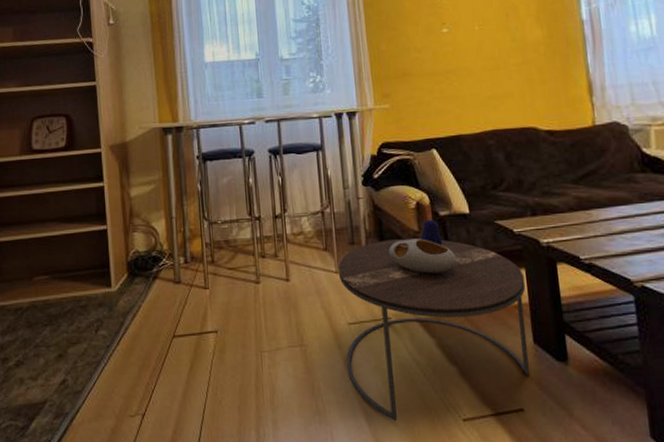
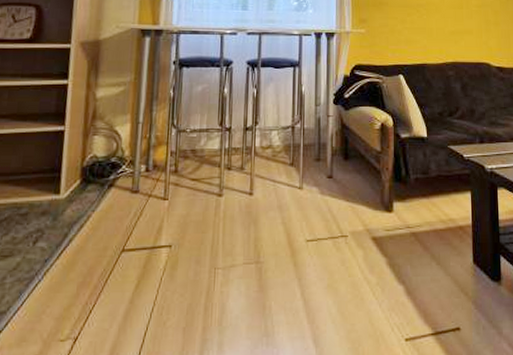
side table: present [338,219,531,422] -> none [301,140,470,343]

